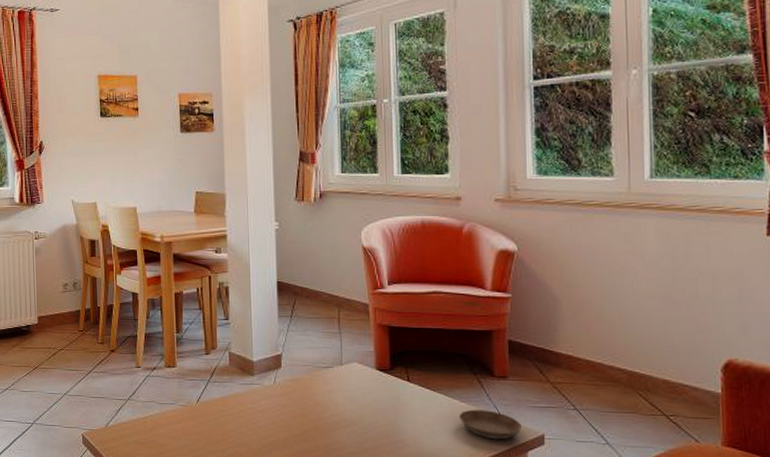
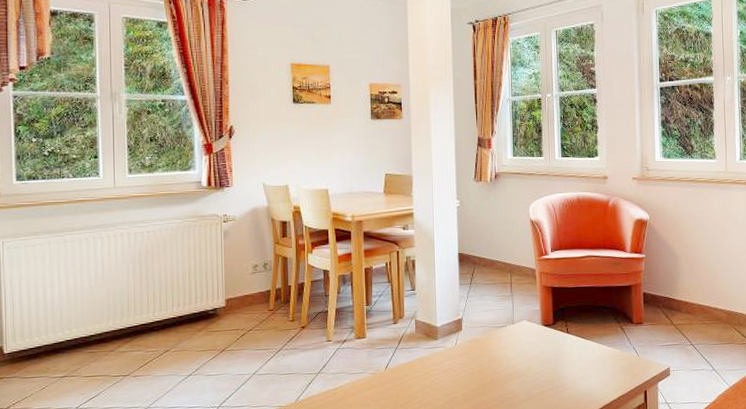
saucer: present [458,409,522,440] -> none [606,351,653,376]

